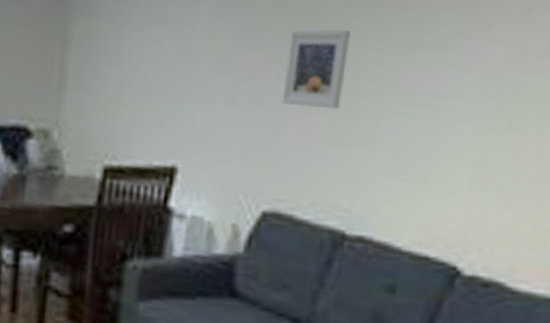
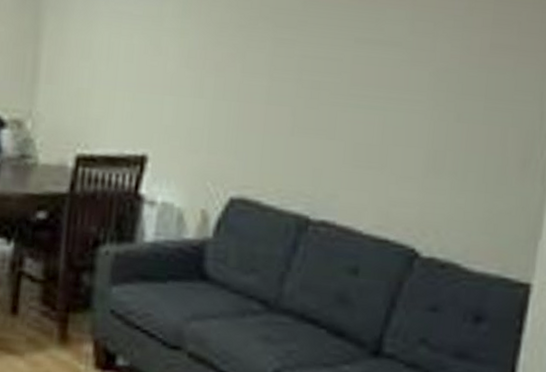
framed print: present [283,28,351,110] -> none [247,26,310,102]

